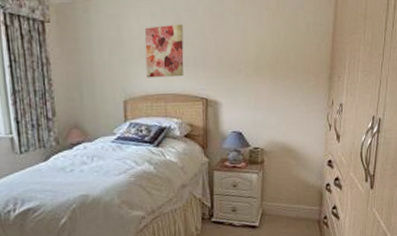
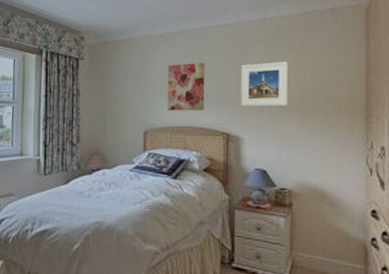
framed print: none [218,22,264,70] -> present [240,61,289,107]

